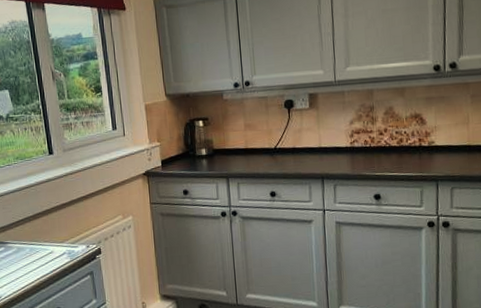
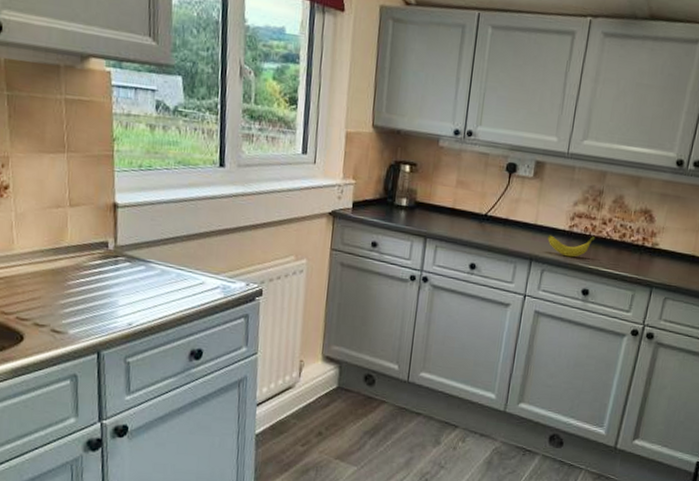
banana: none [333,147,376,170] -> present [548,235,596,258]

